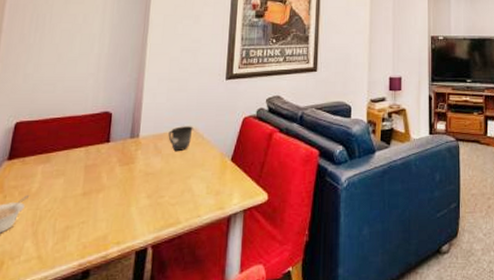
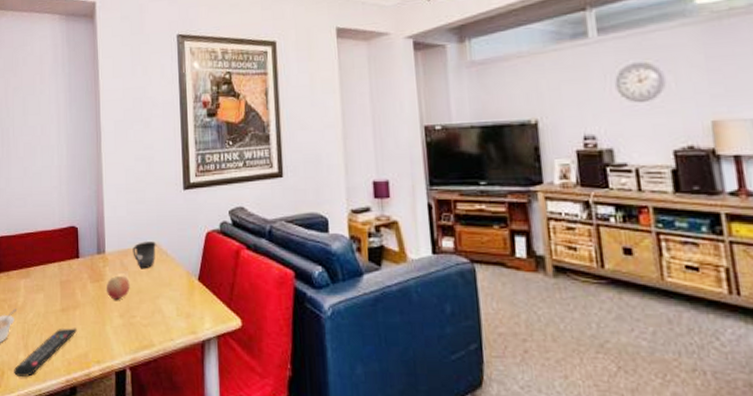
remote control: none [16,211,99,265] -> present [14,328,78,377]
fruit: none [135,158,162,182] -> present [105,275,130,300]

